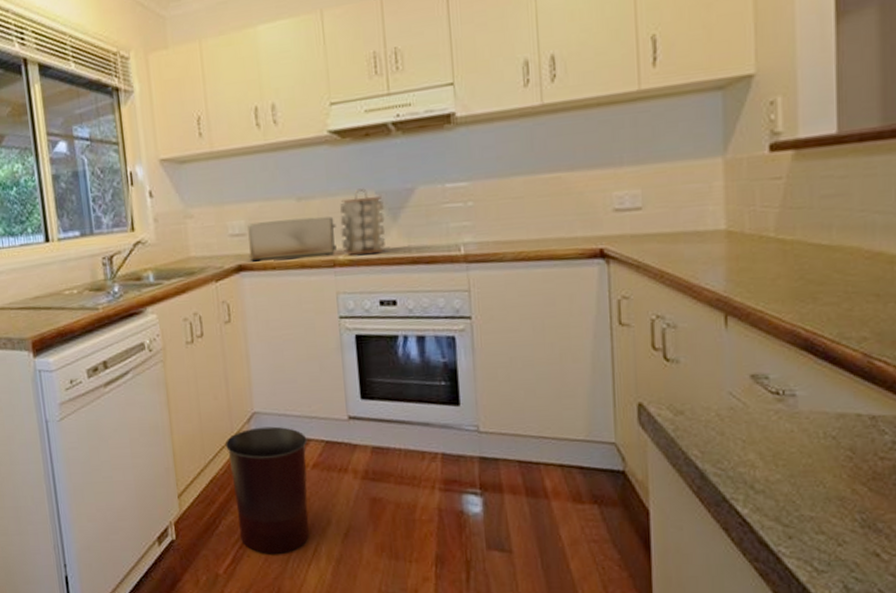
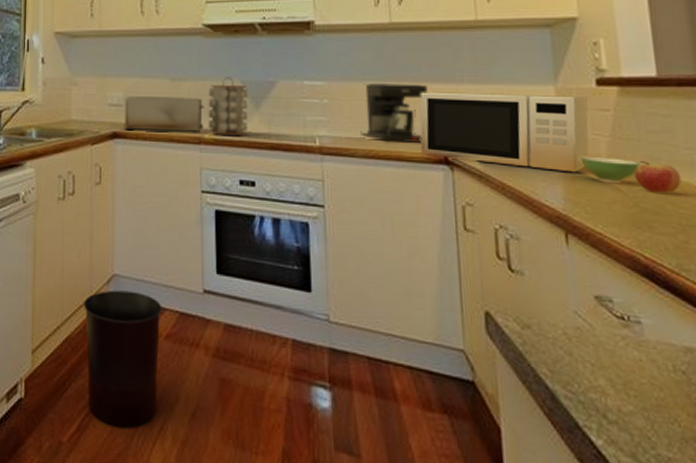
coffee maker: none [509,172,583,242] -> present [360,82,428,144]
microwave: none [573,165,759,252] -> present [420,92,589,173]
bowl: none [746,230,809,258] -> present [580,156,640,184]
fruit: none [802,230,852,263] -> present [634,161,682,193]

